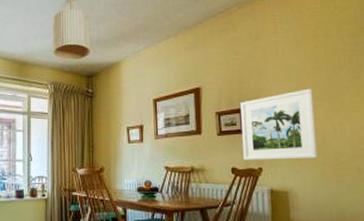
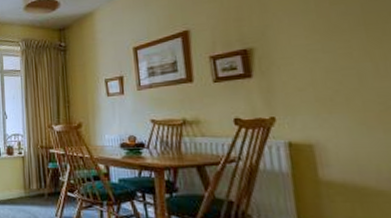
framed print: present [240,88,318,160] -> none [240,18,354,109]

